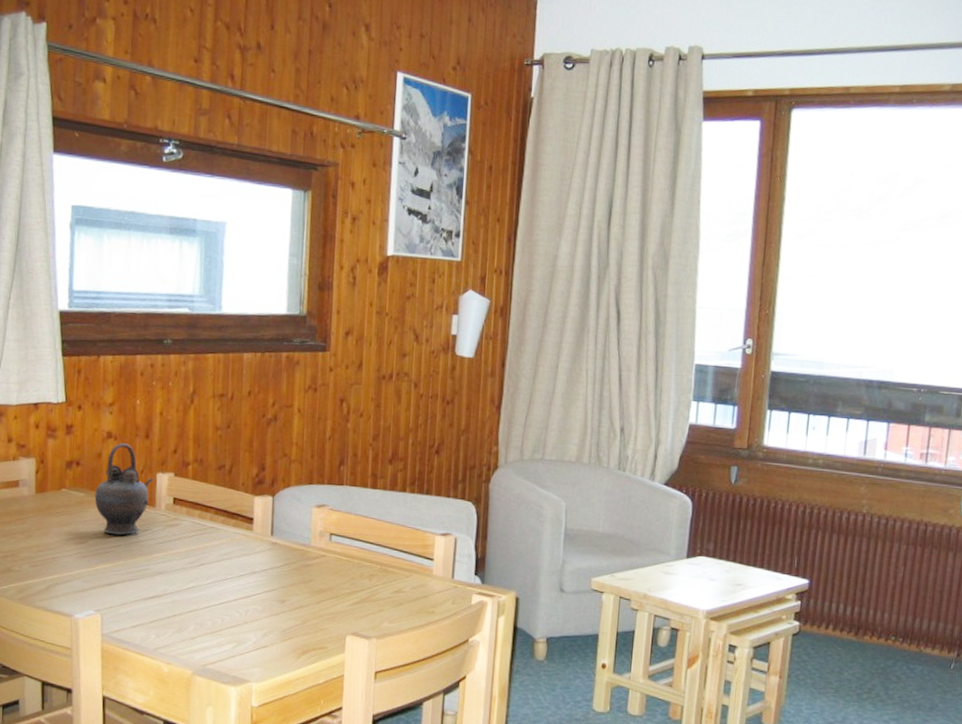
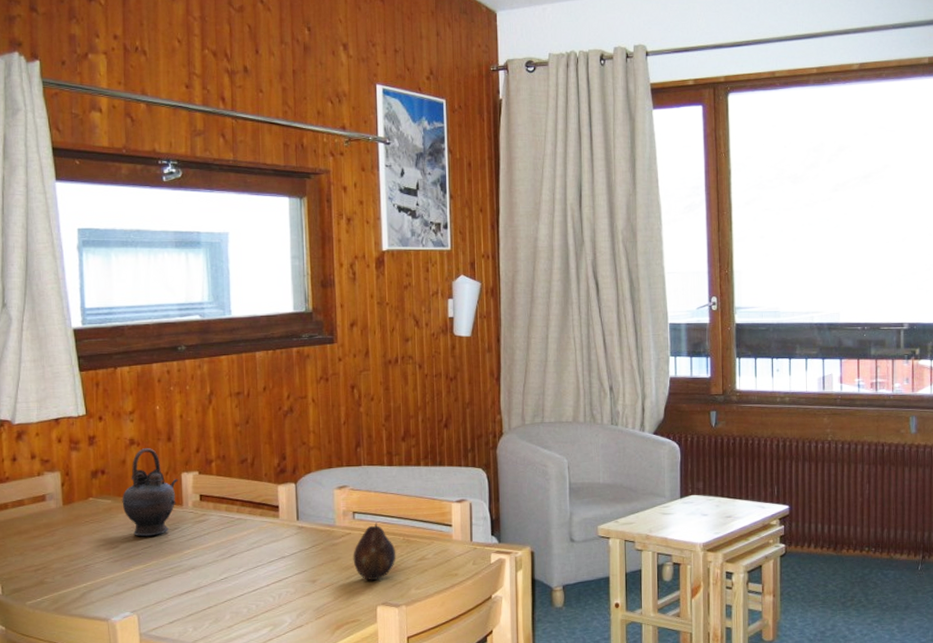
fruit: none [325,547,372,609] -> present [353,523,396,581]

